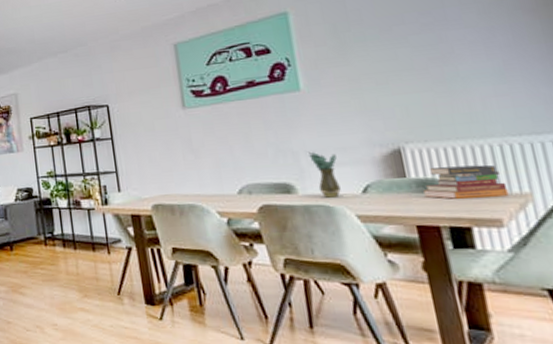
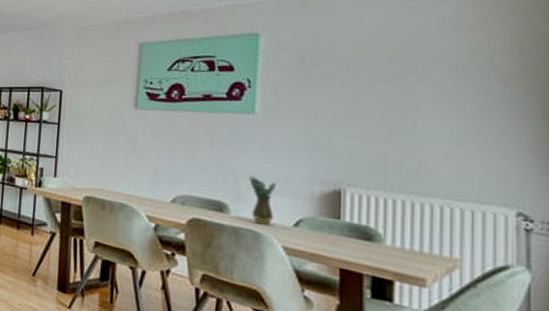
books: present [423,164,509,199] -> none [354,216,439,258]

